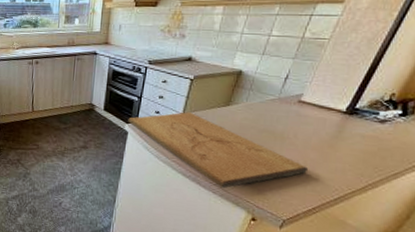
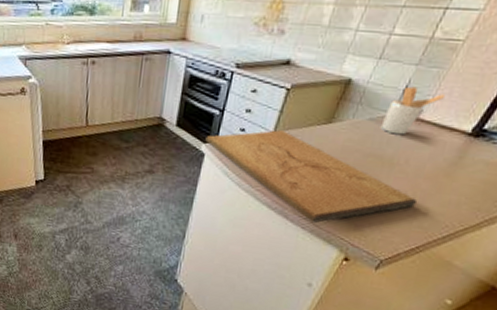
utensil holder: none [270,75,321,114] -> present [380,86,446,135]

